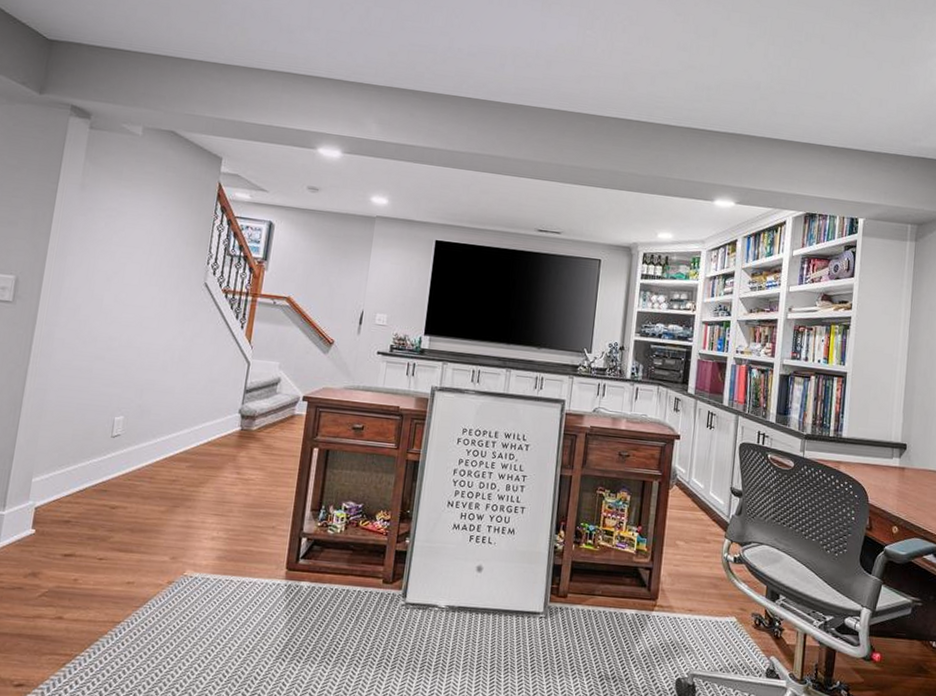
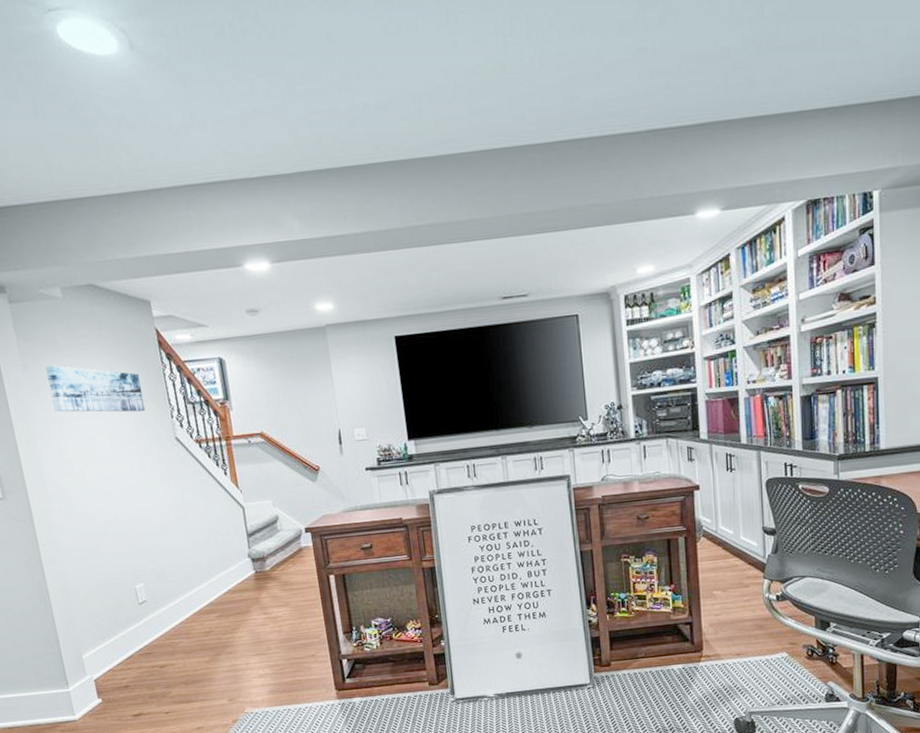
wall art: none [95,191,190,253] -> present [46,365,146,412]

